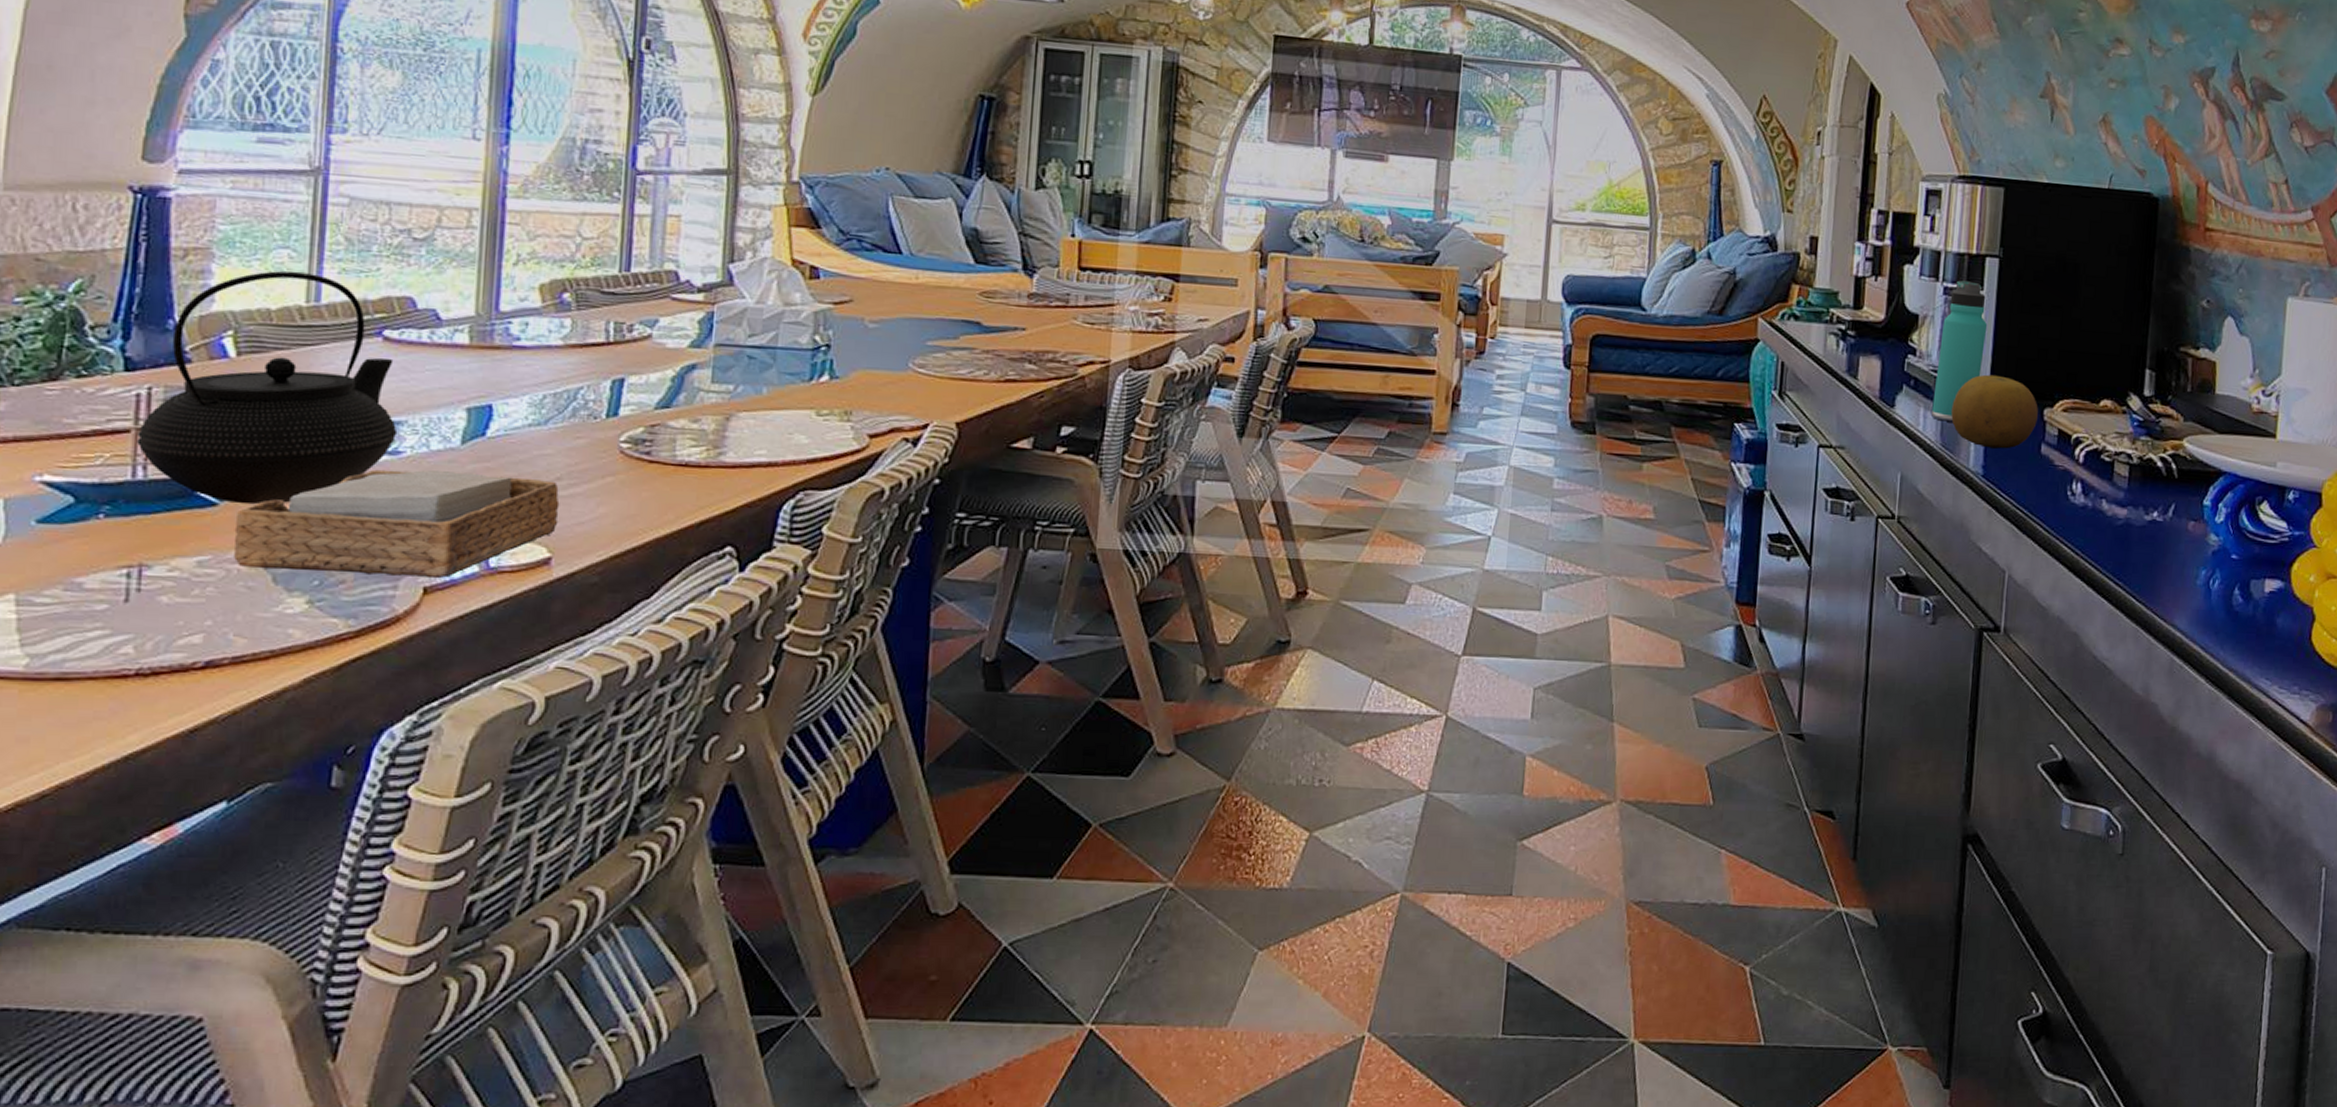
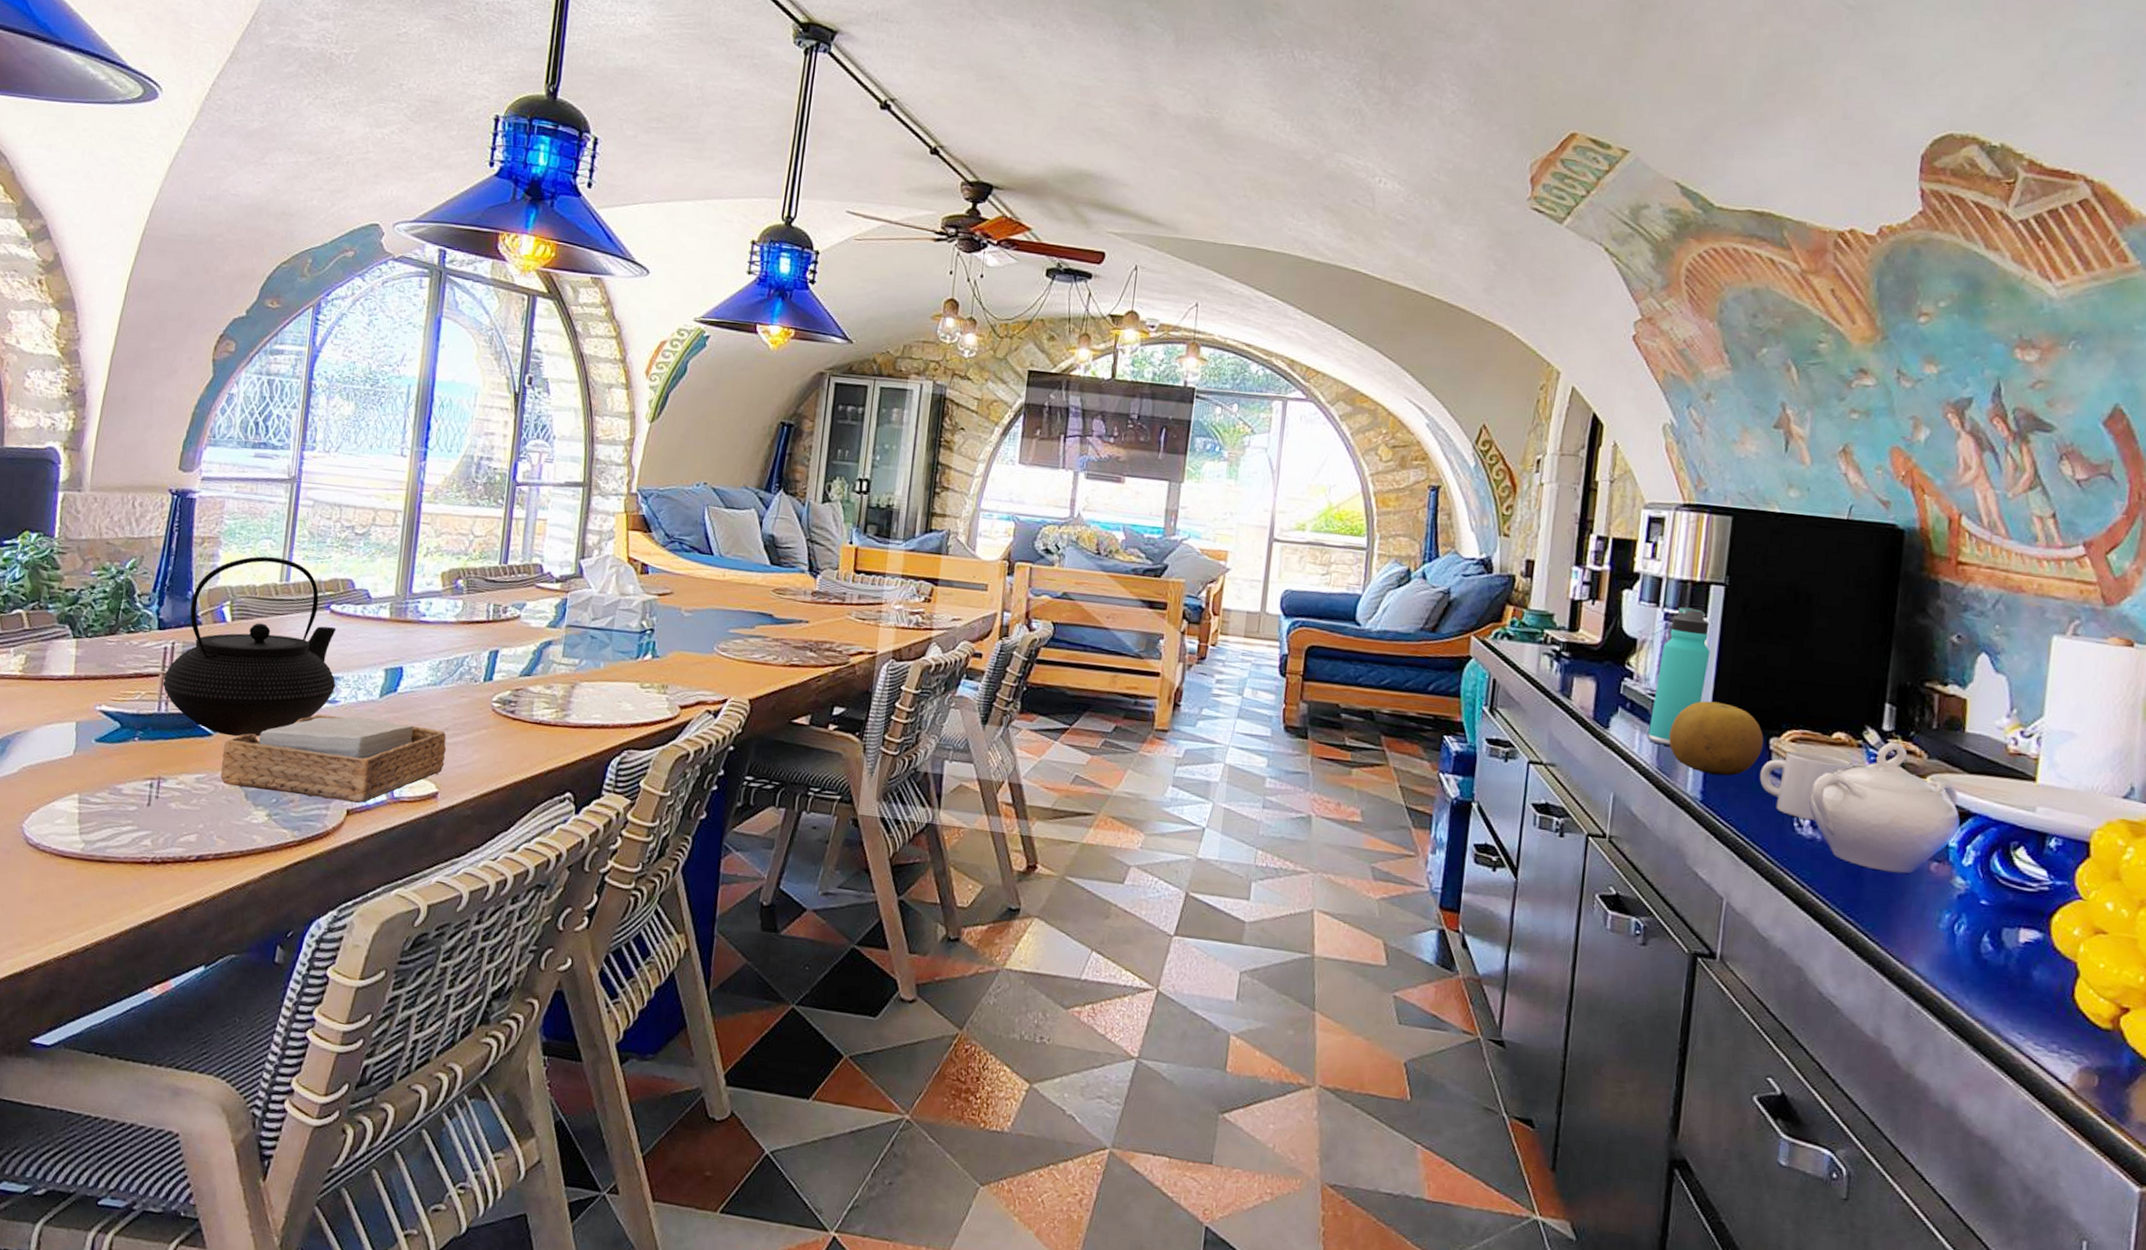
mug: none [2035,420,2120,489] -> present [1759,750,1854,821]
sugar bowl: none [2080,406,2213,535] -> present [1808,741,1960,874]

